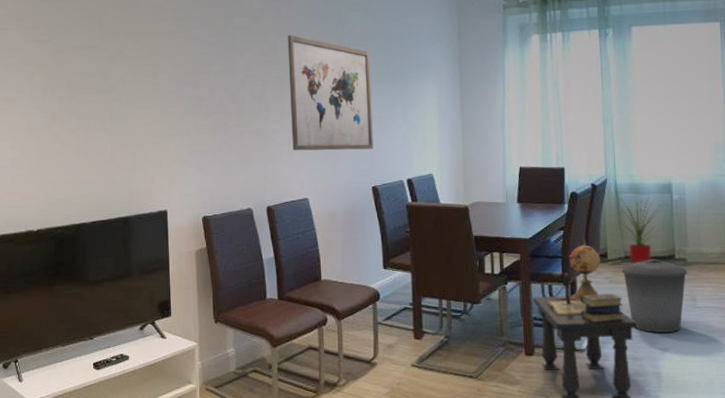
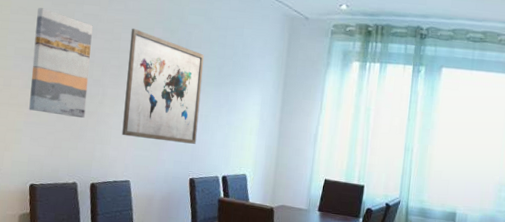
wall art: none [186,28,251,139] -> present [29,7,93,118]

